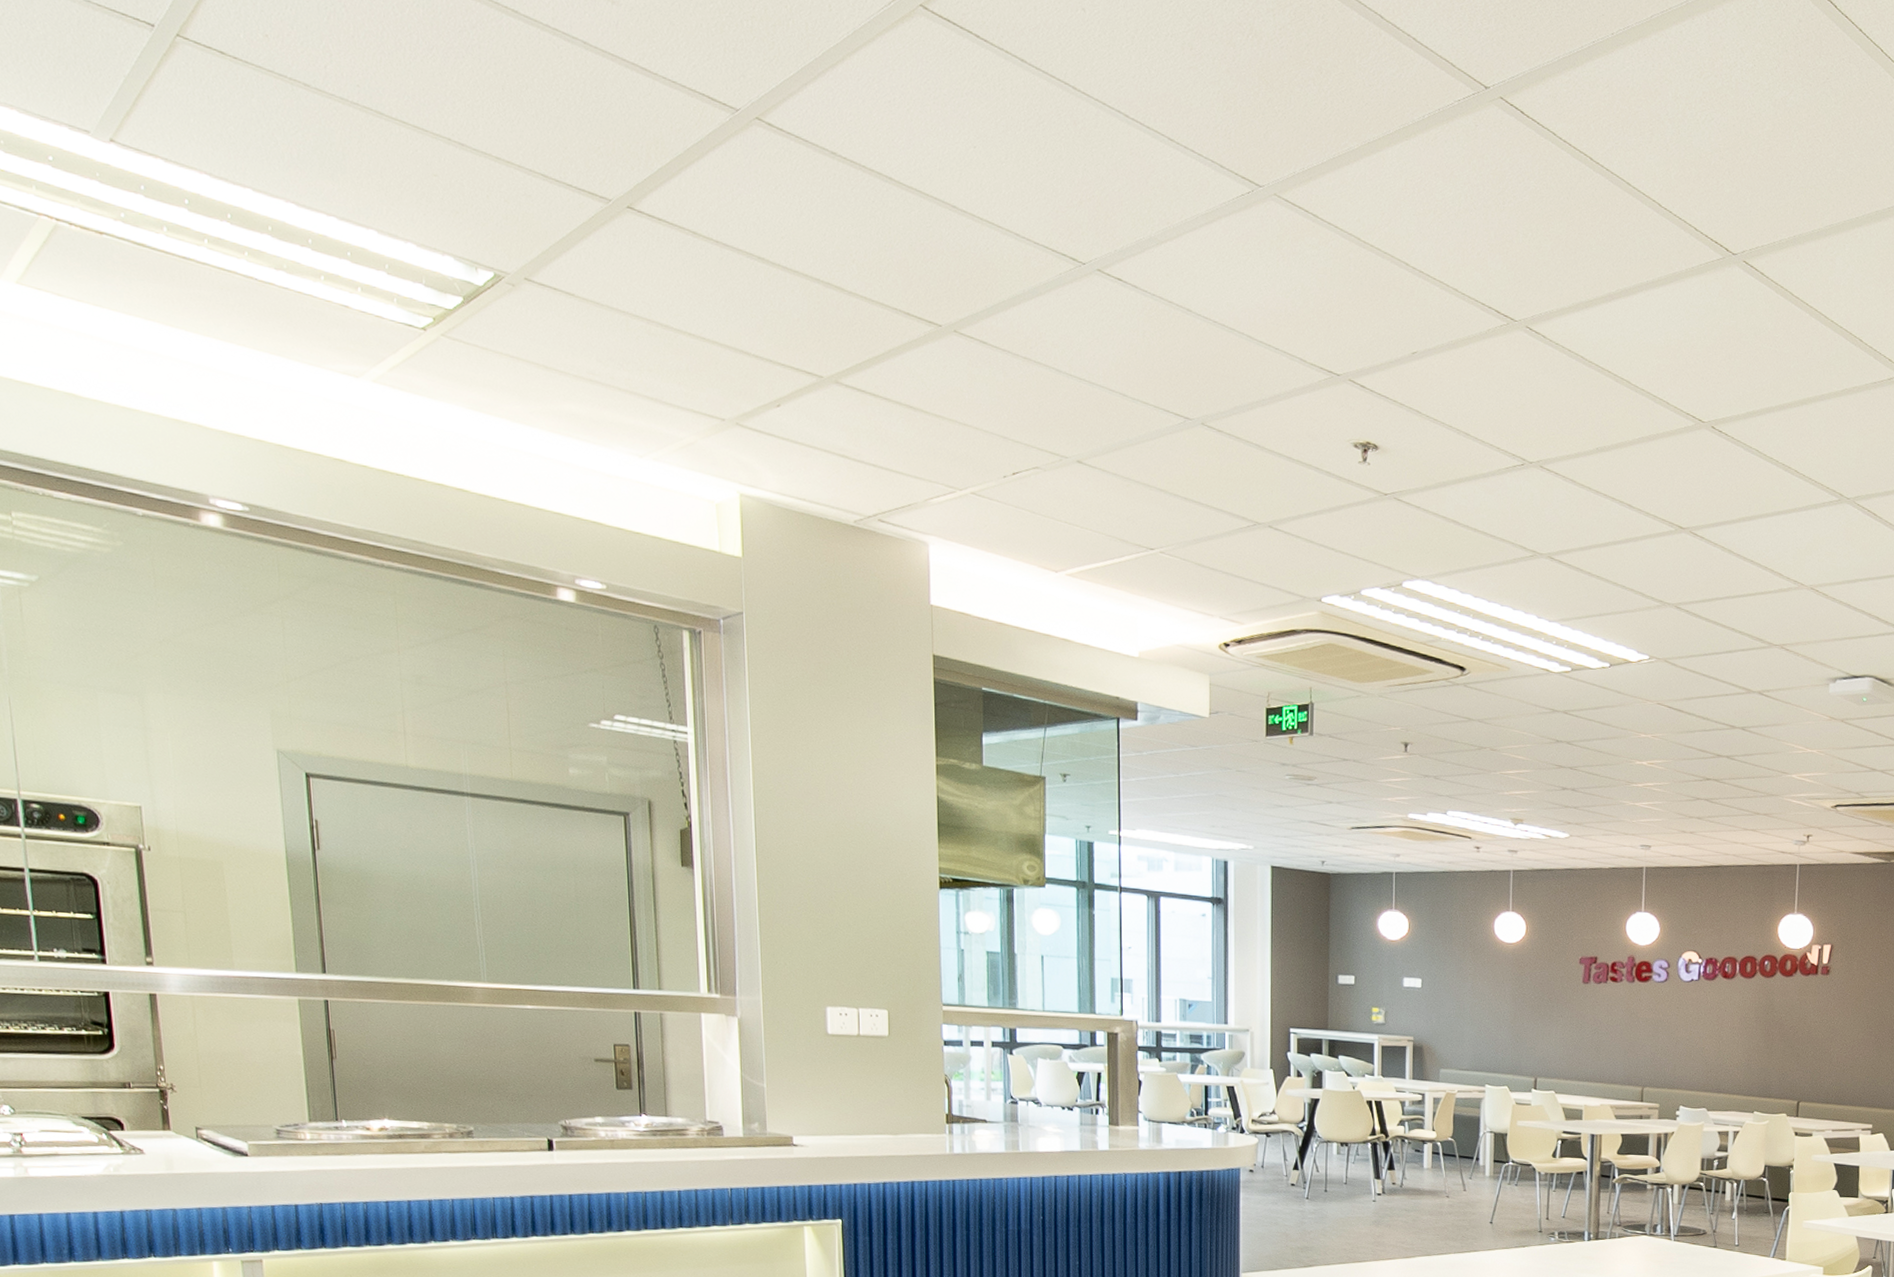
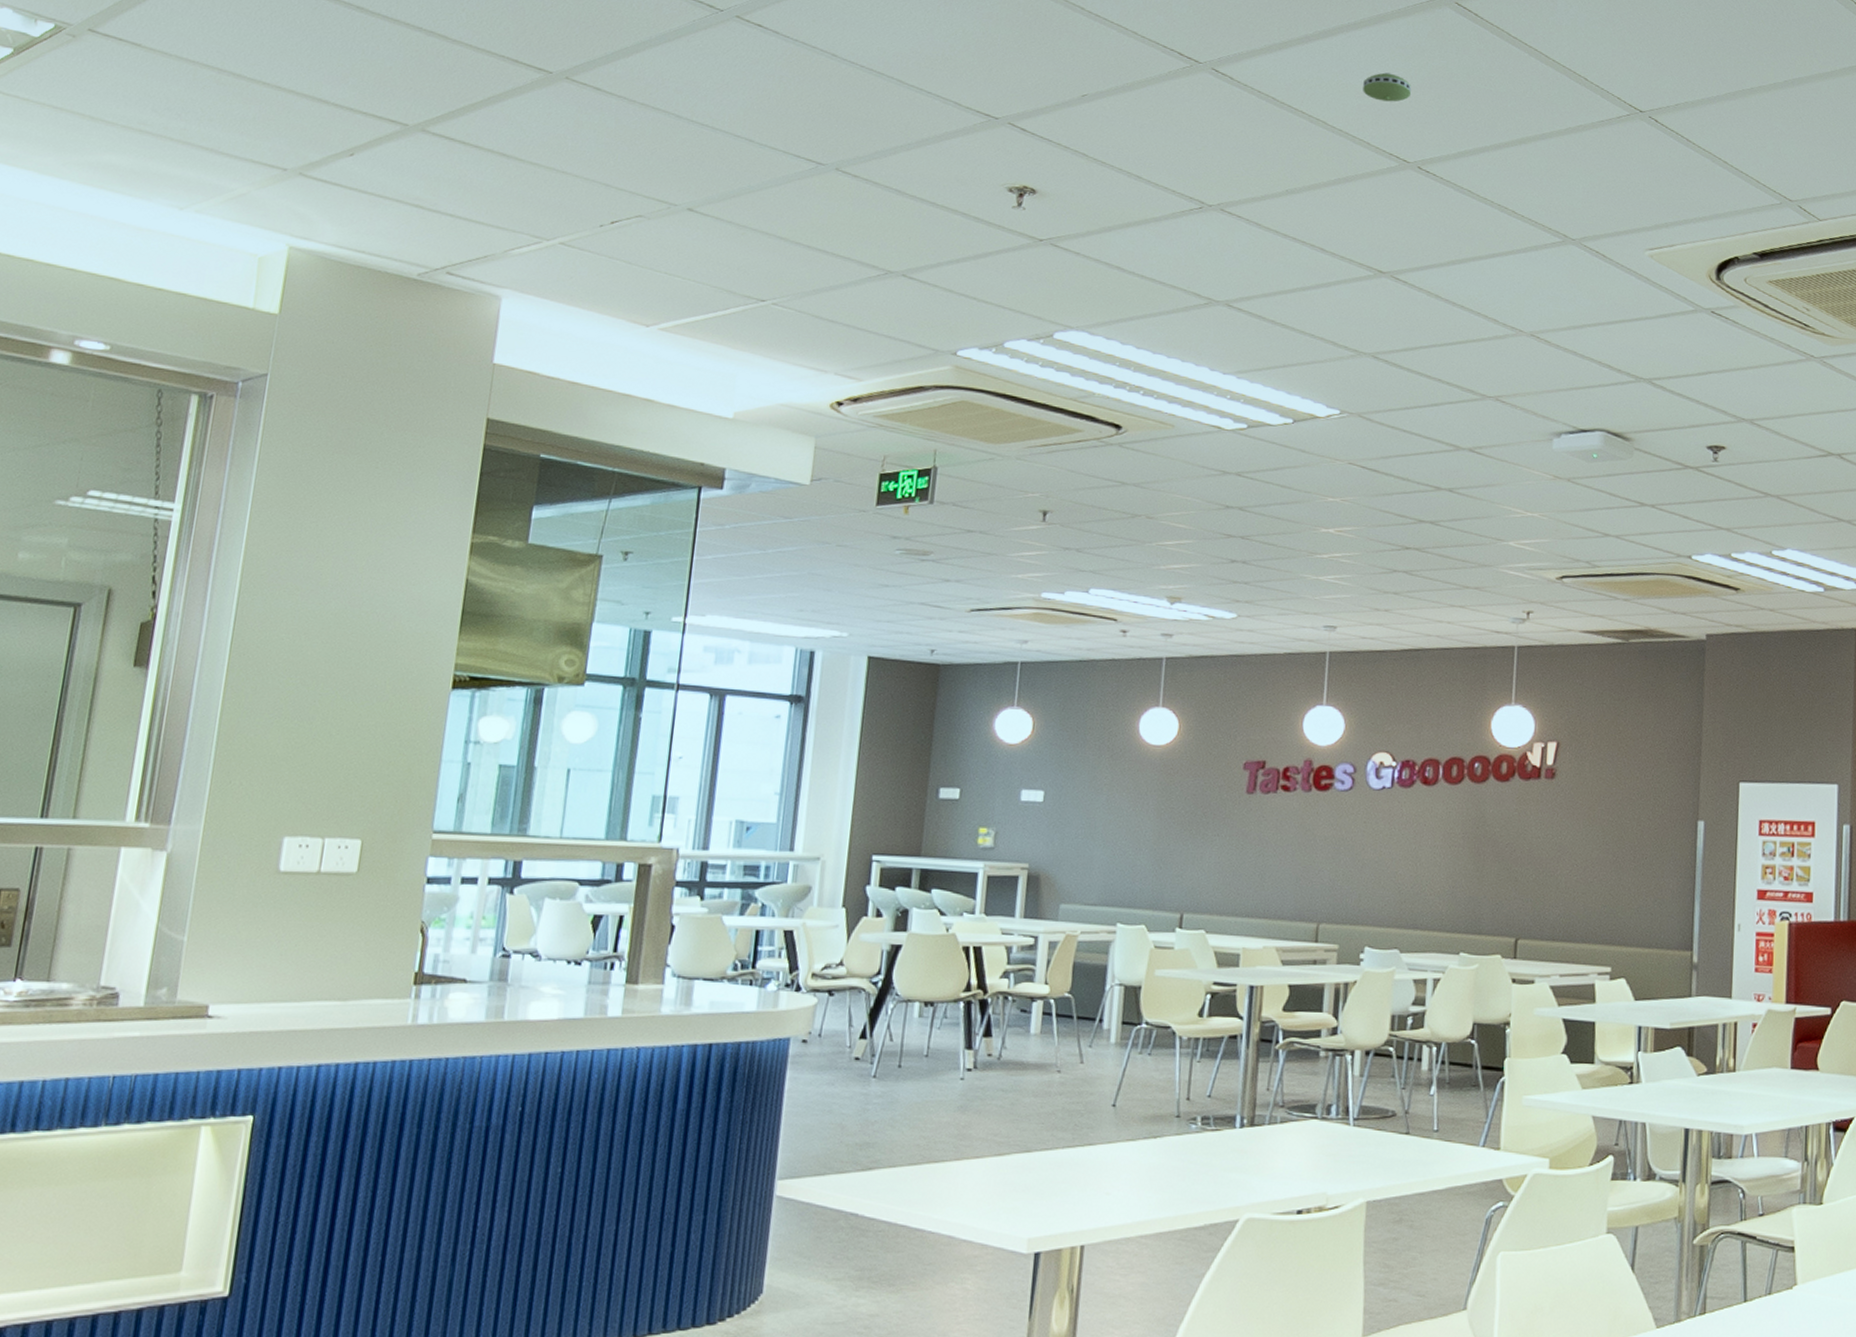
smoke detector: none [1661,332,1705,362] -> present [1363,72,1412,102]

